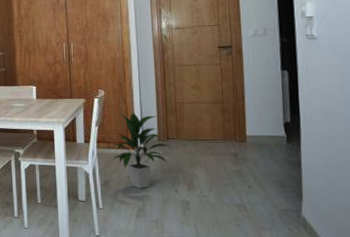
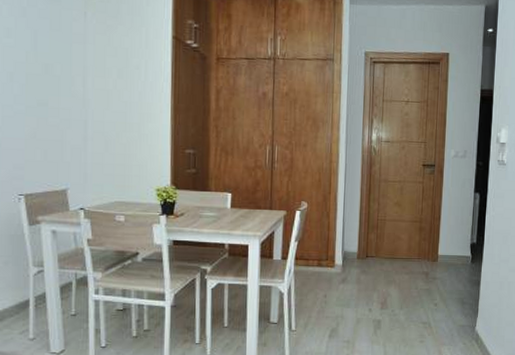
indoor plant: present [111,112,171,189] -> none [309,227,369,308]

